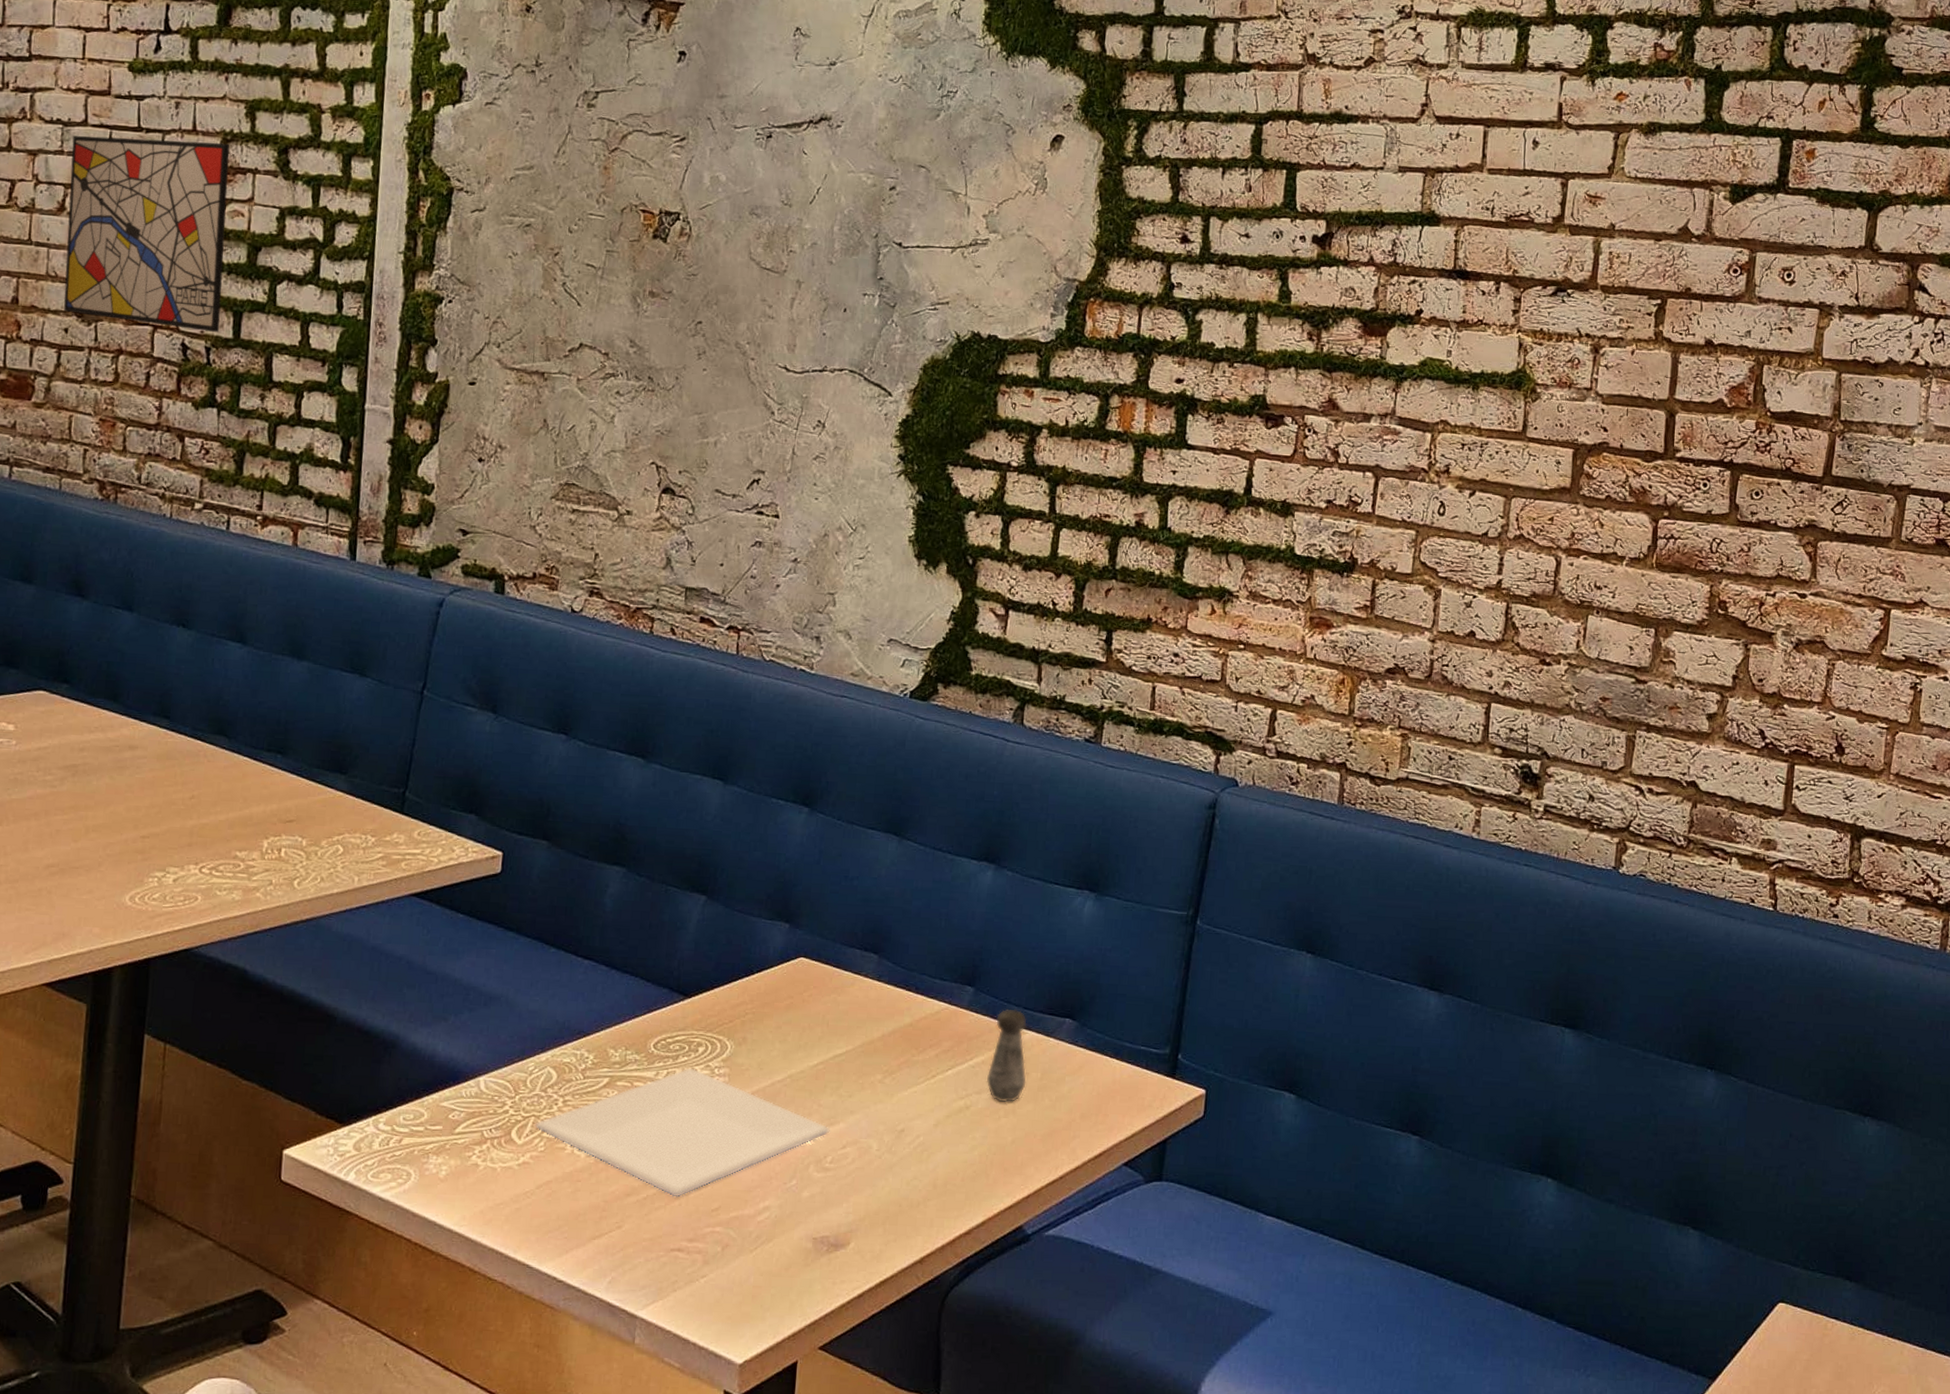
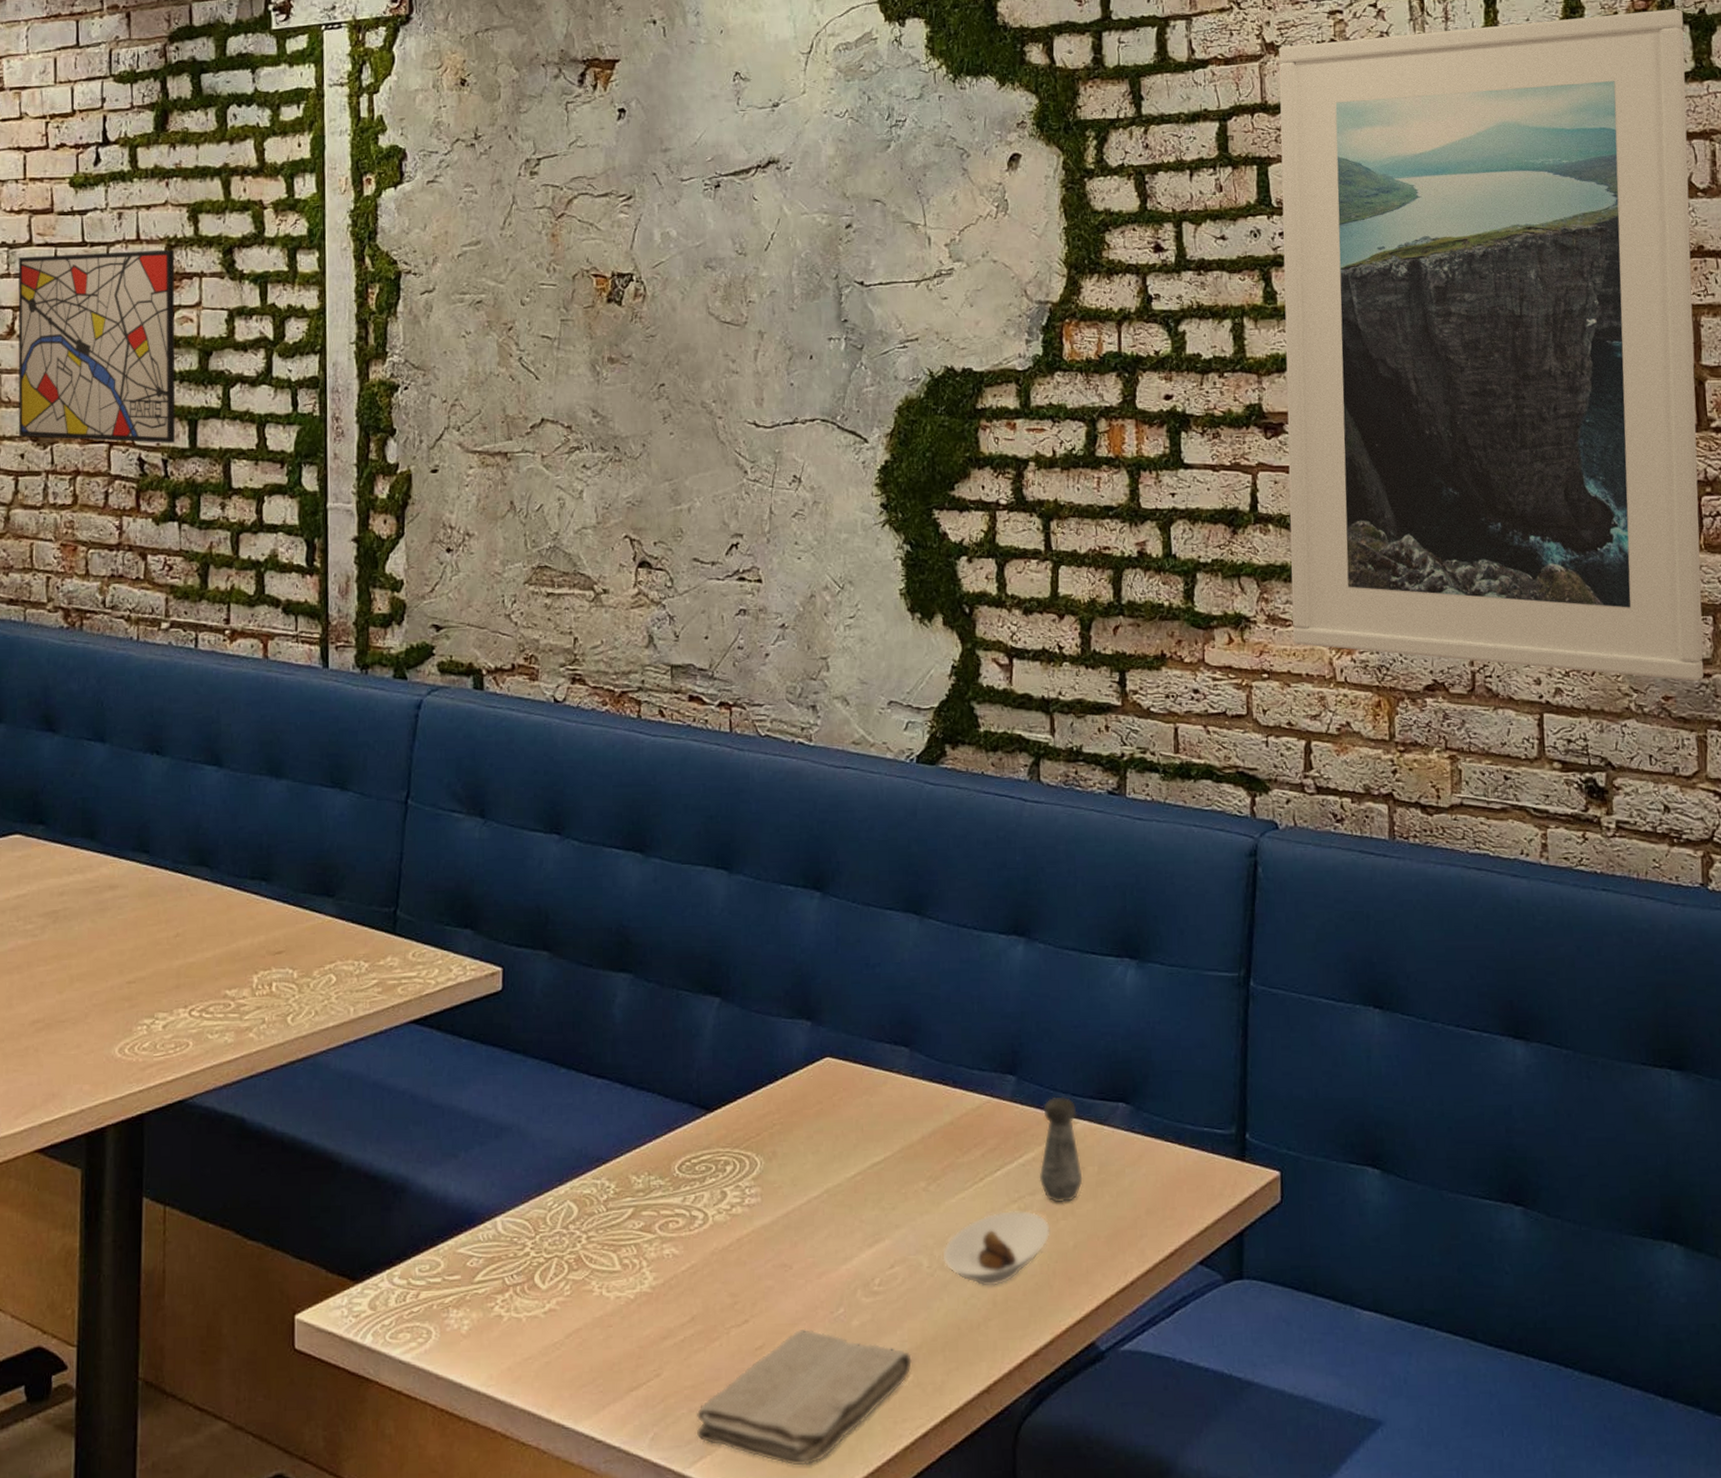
plate: present [534,1068,830,1198] -> none [558,1190,875,1337]
washcloth: none [651,1195,854,1315] -> present [697,1328,912,1466]
saucer: none [891,1105,992,1171] -> present [943,1210,1051,1287]
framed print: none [1270,58,1700,686] -> present [1279,9,1704,681]

